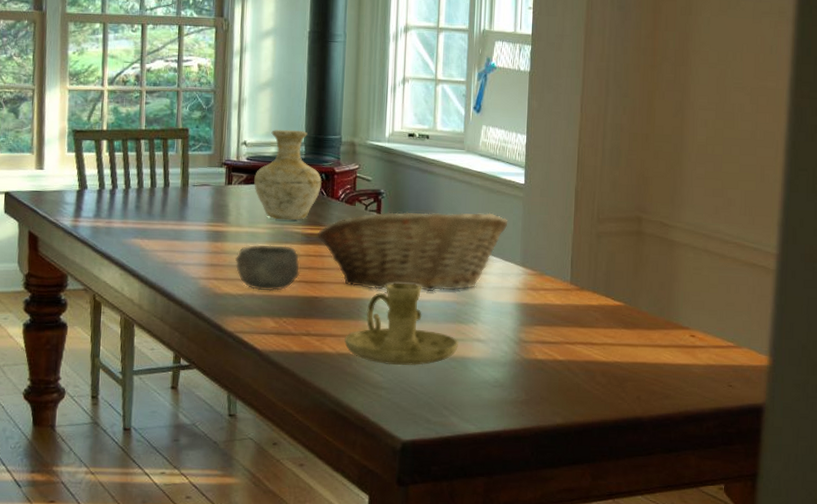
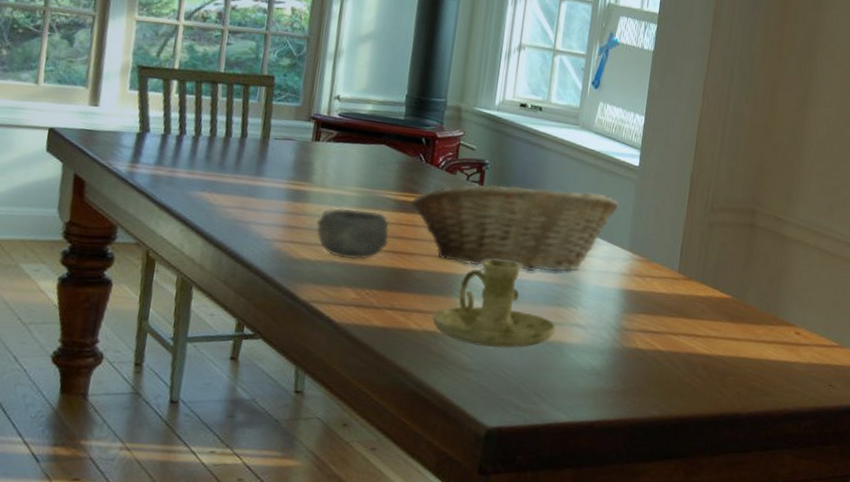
vase: present [254,129,322,220] -> none [344,86,422,185]

